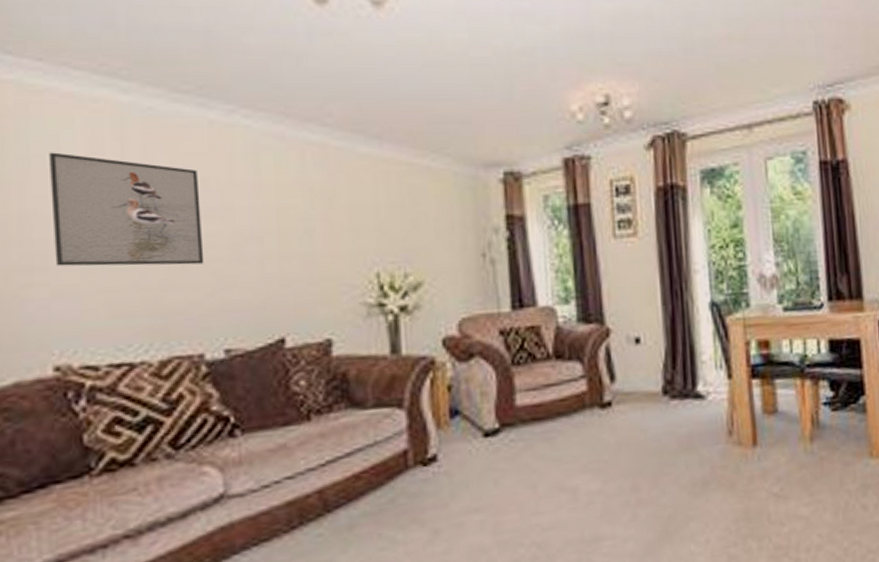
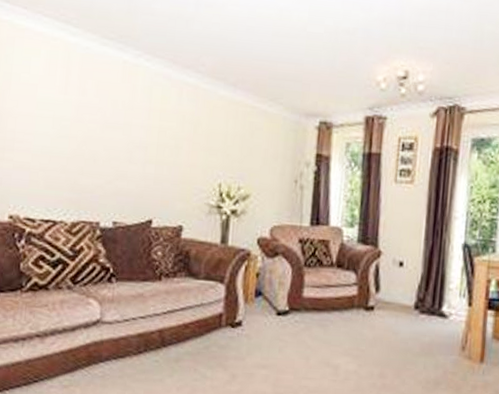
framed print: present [49,152,205,267] -> none [18,71,112,160]

